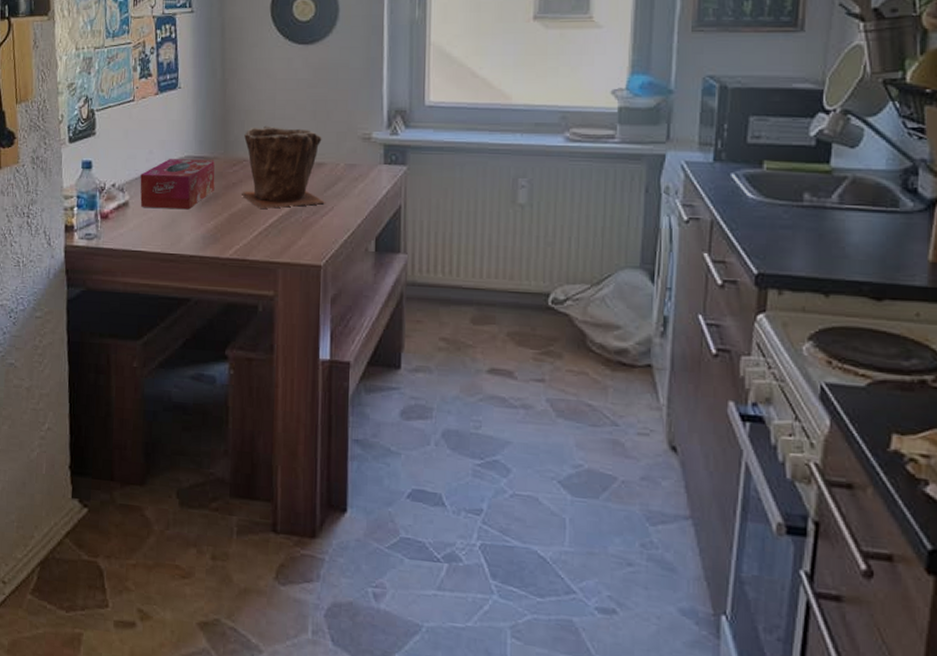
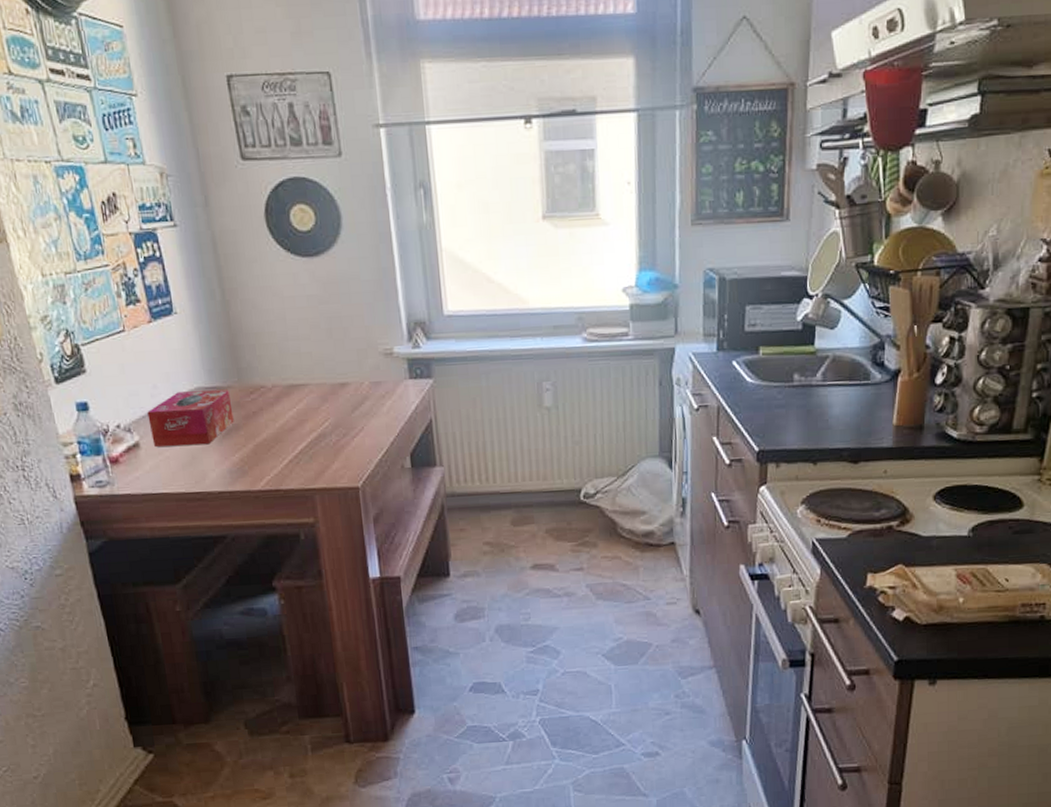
plant pot: present [241,125,326,208] -> none [257,348,355,436]

